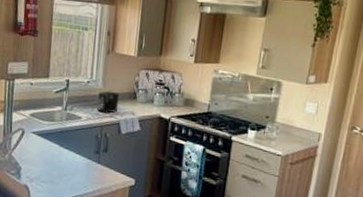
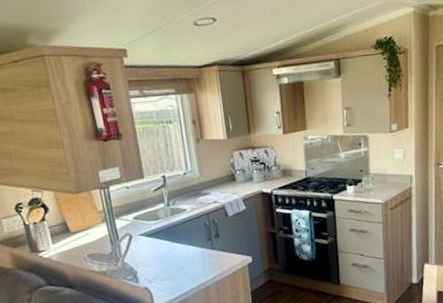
coffee maker: present [97,91,134,116] -> none [198,177,237,200]

